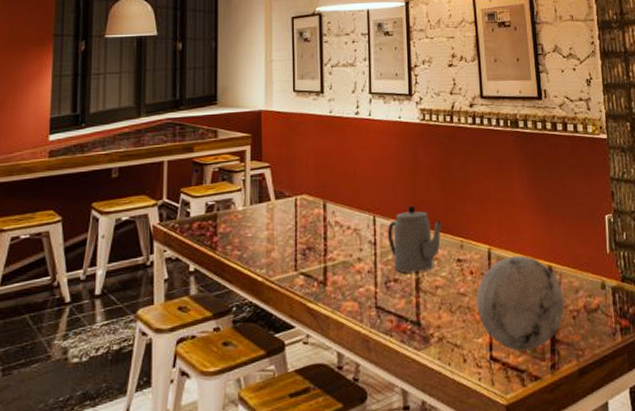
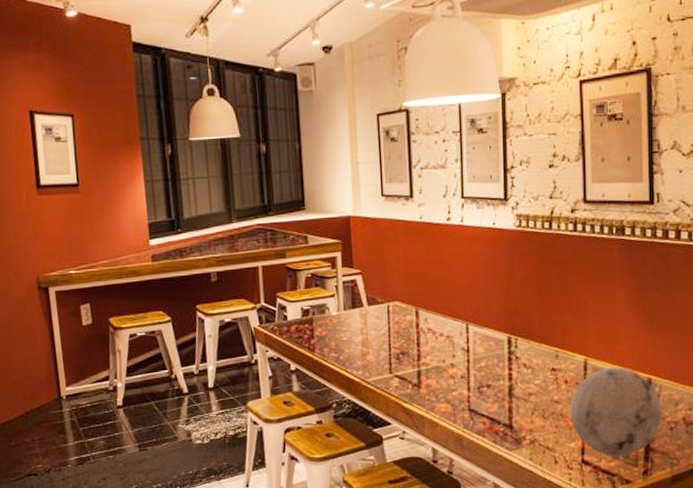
teapot: present [388,205,442,273] -> none [481,314,537,380]

